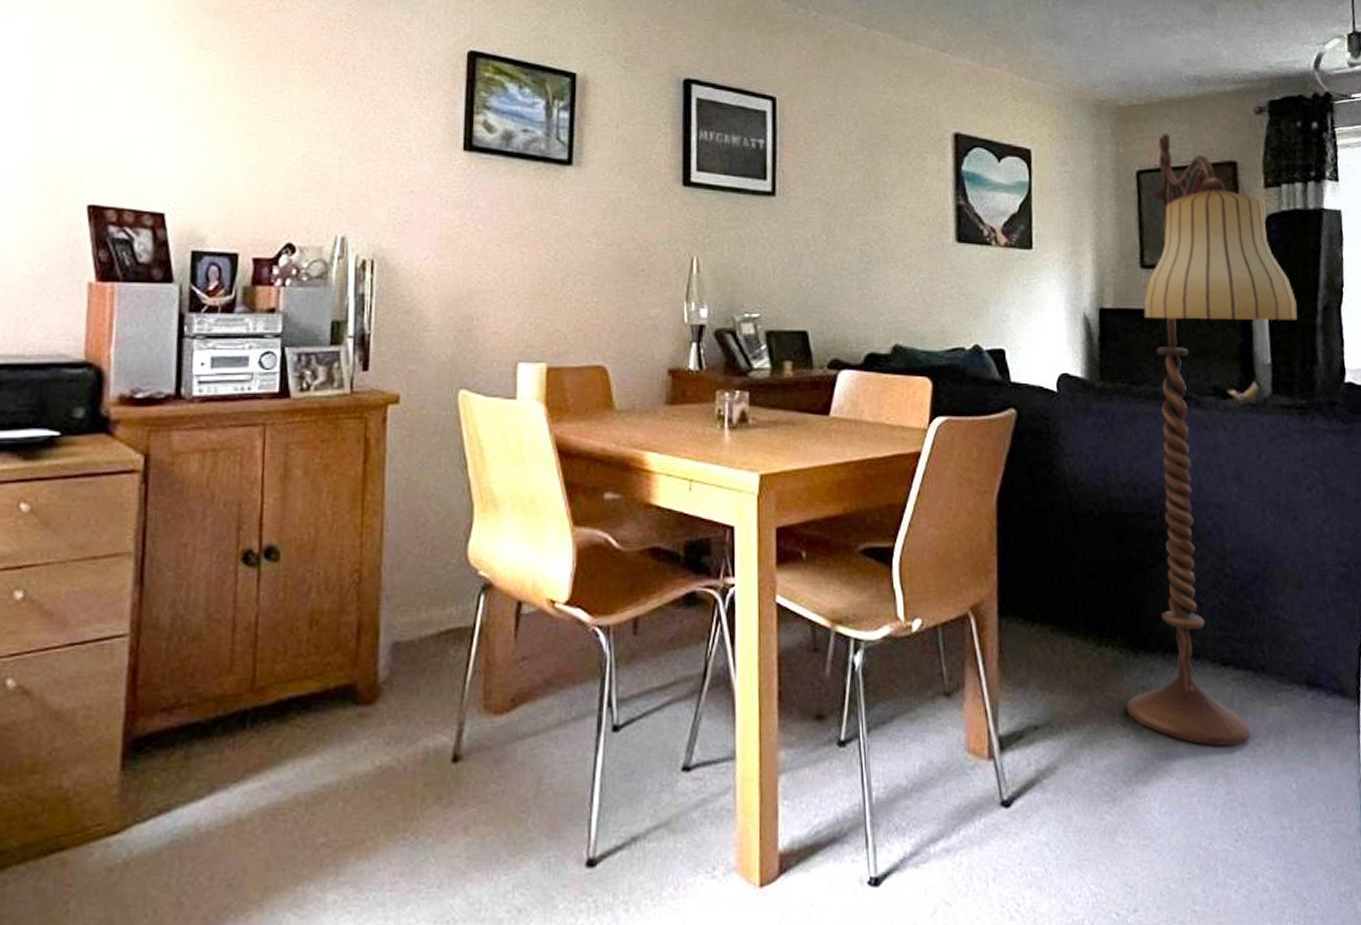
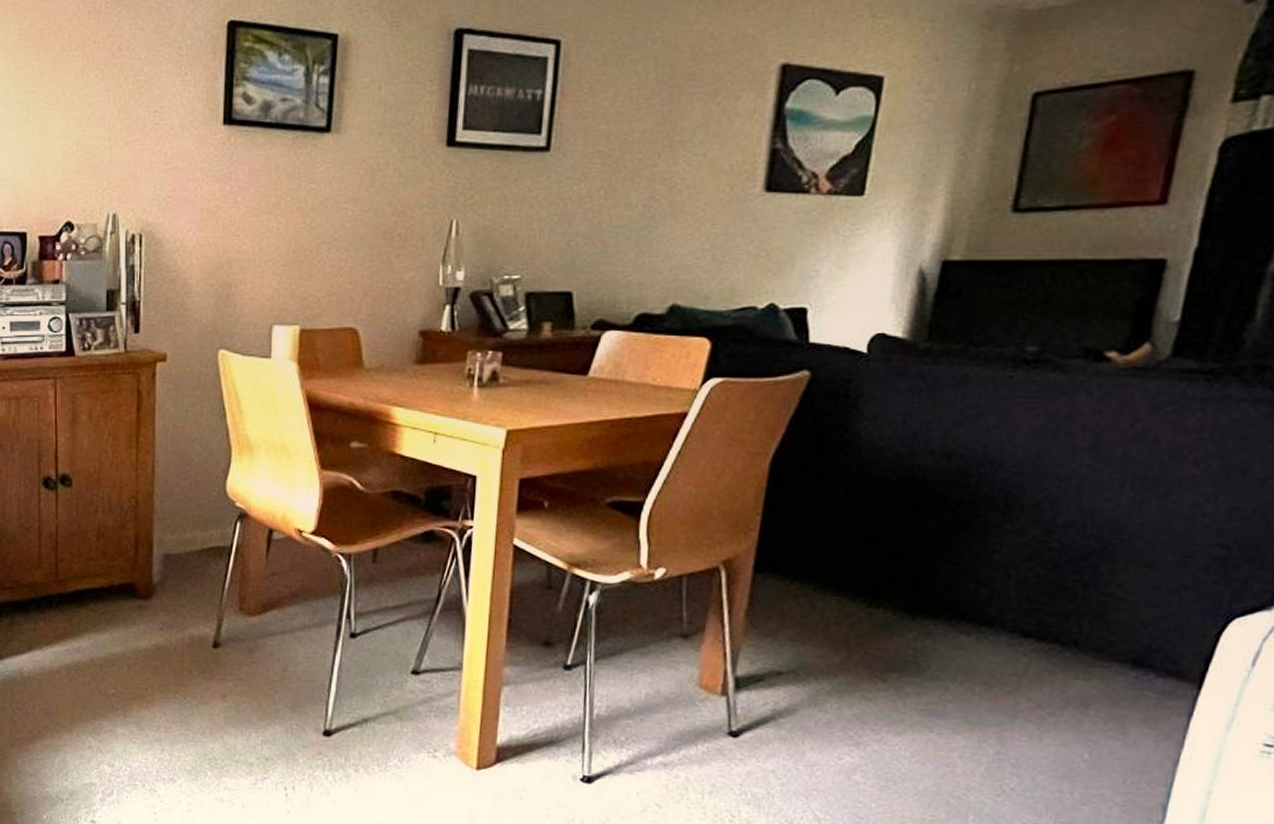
floor lamp: present [1126,132,1298,747] -> none [889,40,1243,713]

